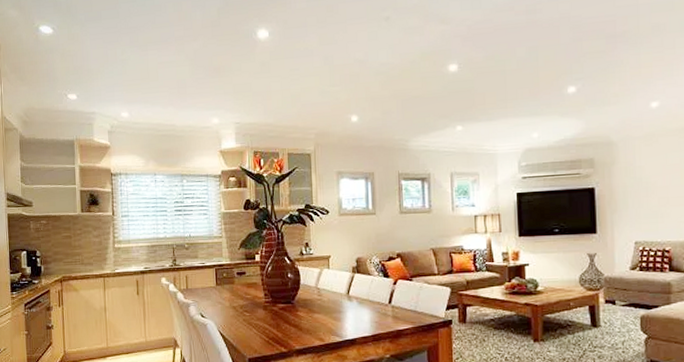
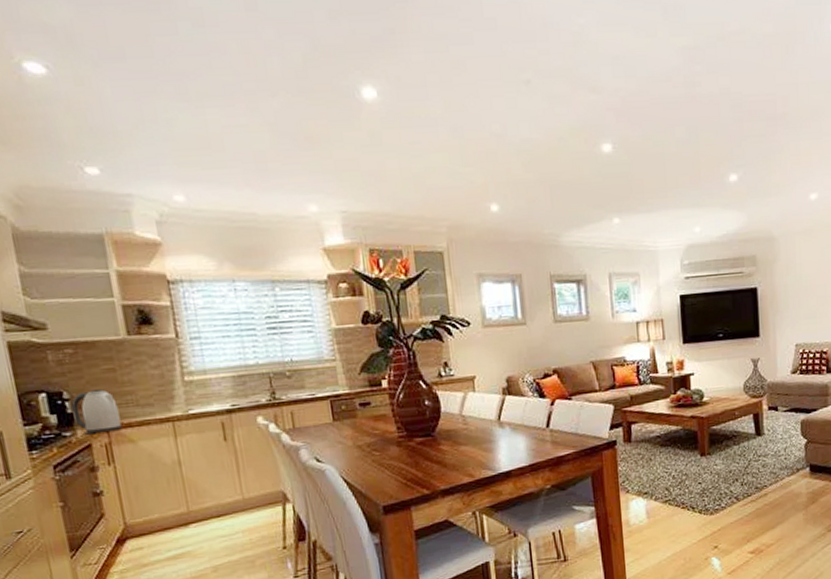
kettle: none [41,250,70,283] -> present [71,389,122,435]

